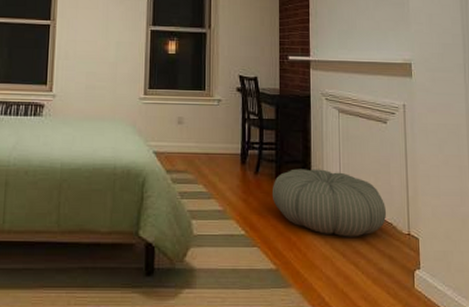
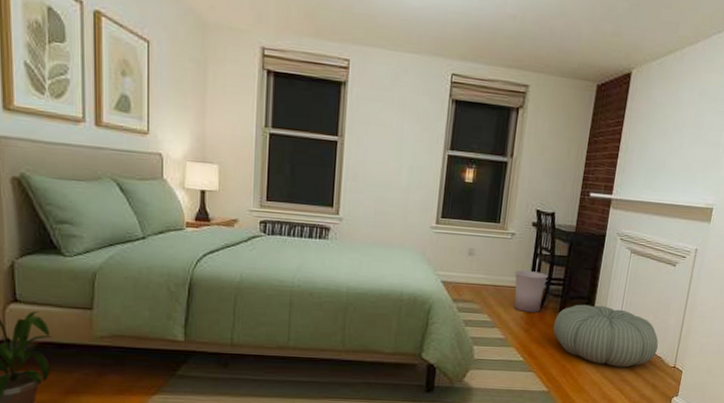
waste bin: none [225,136,259,180] -> present [513,270,548,313]

